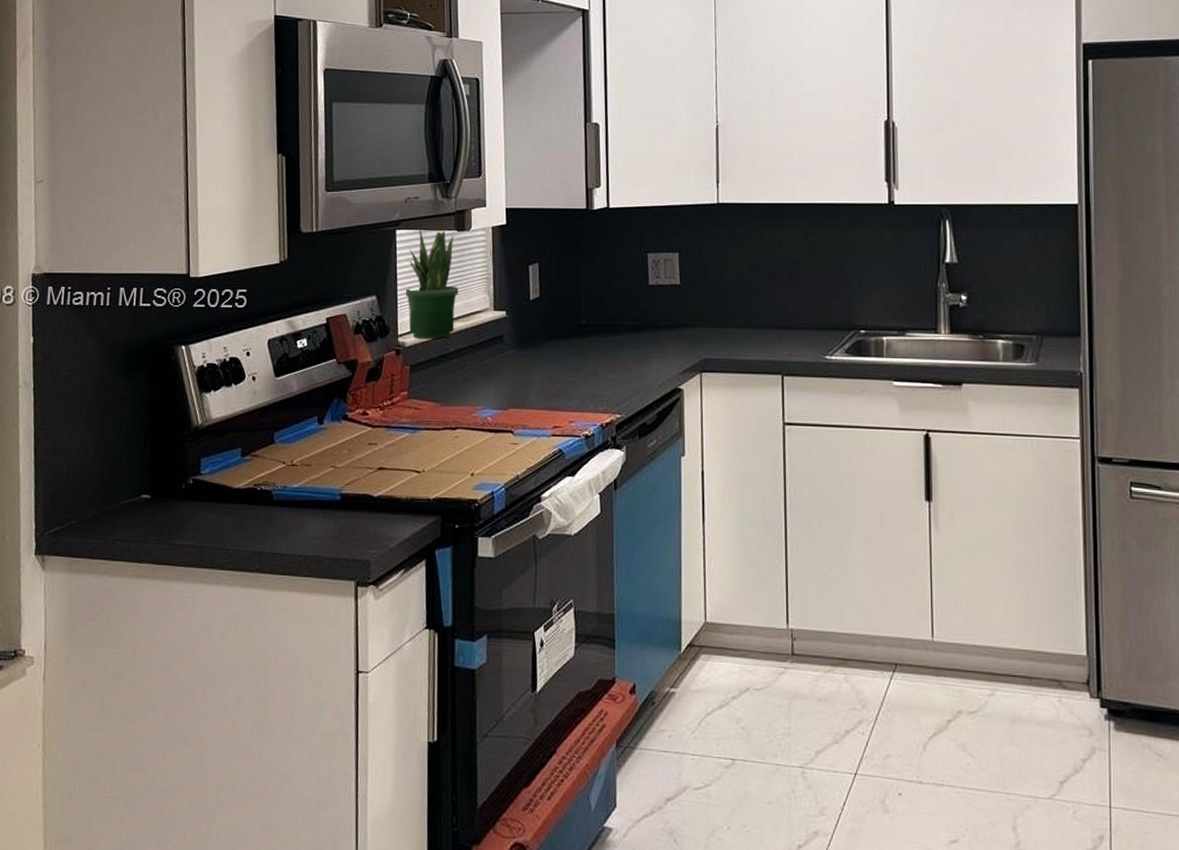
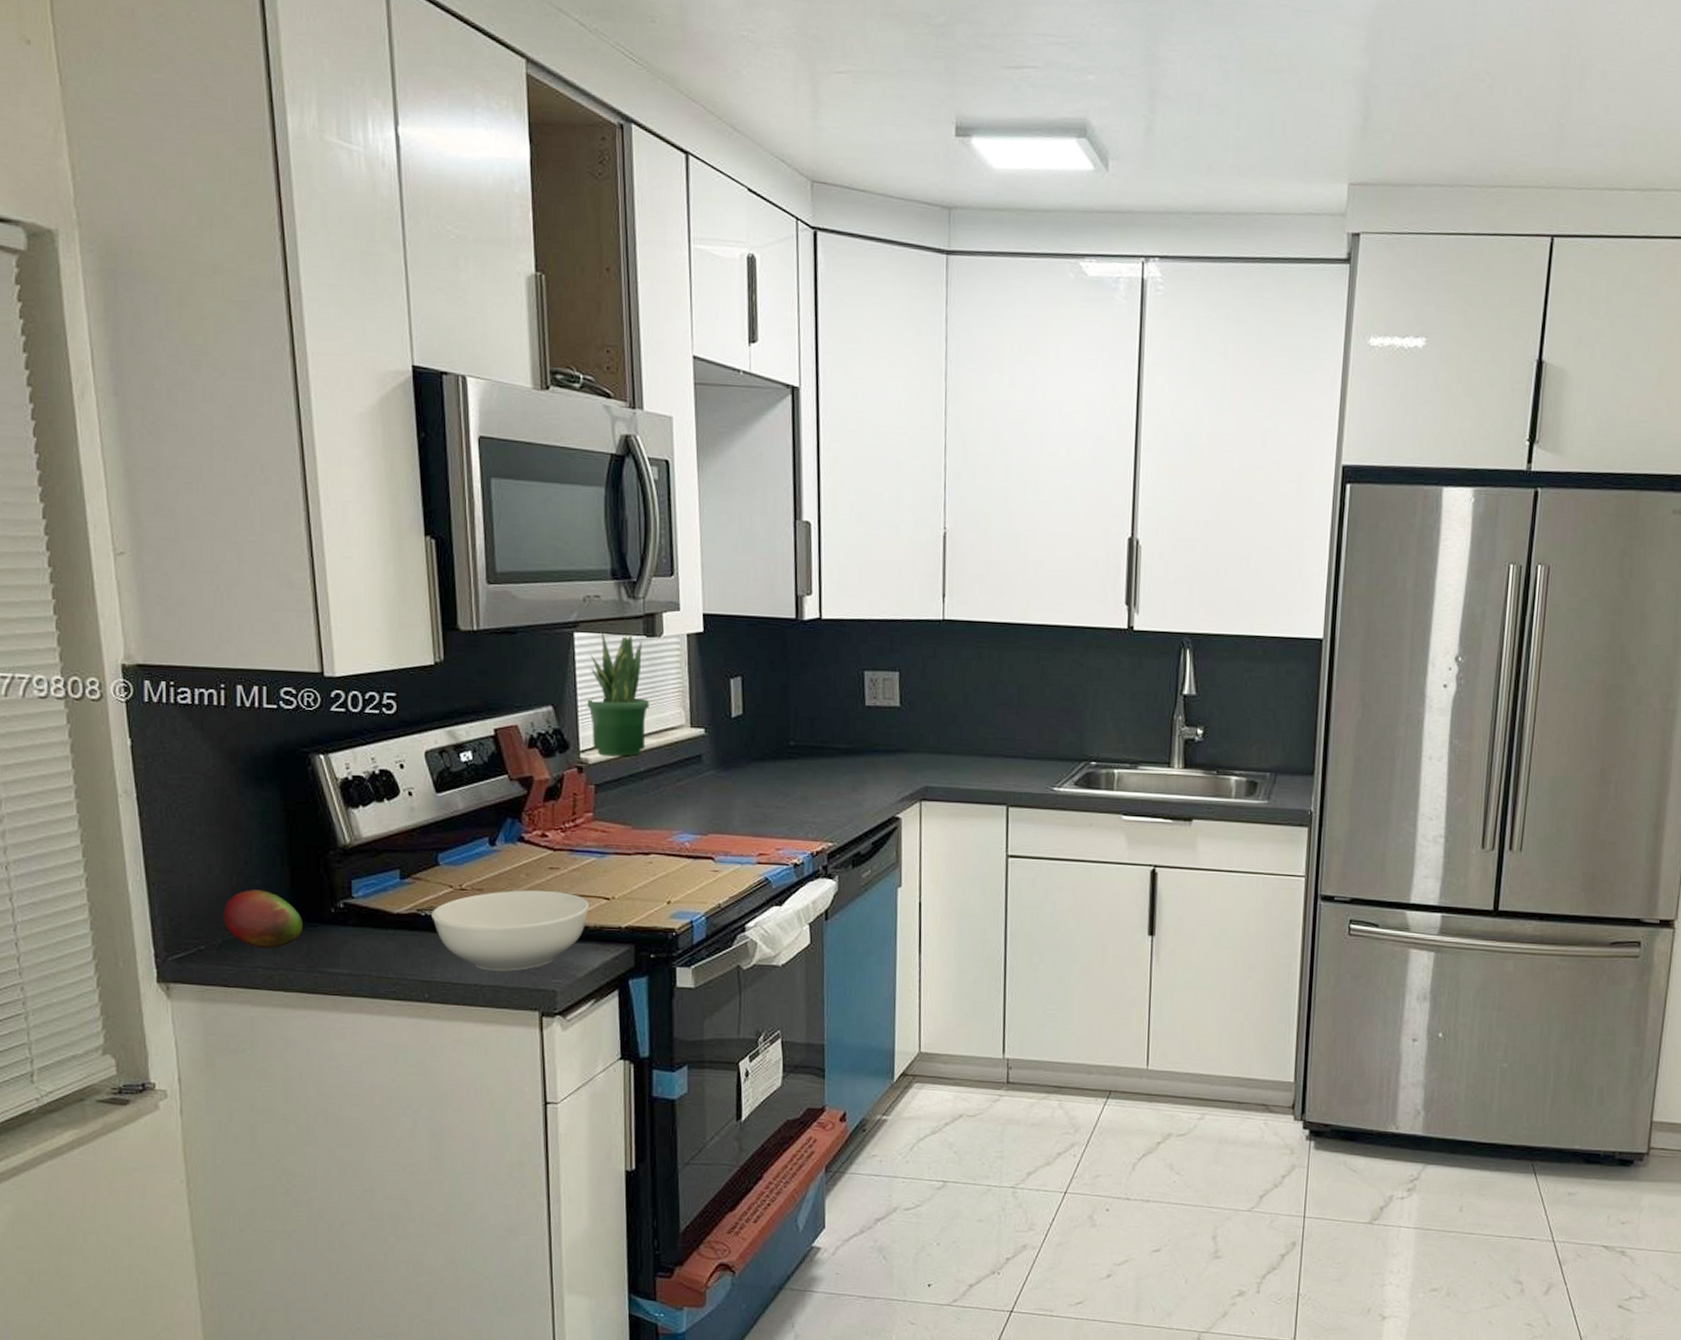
fruit: none [93,468,158,523] -> present [223,889,302,949]
bowl: none [266,464,403,542] -> present [432,890,590,971]

